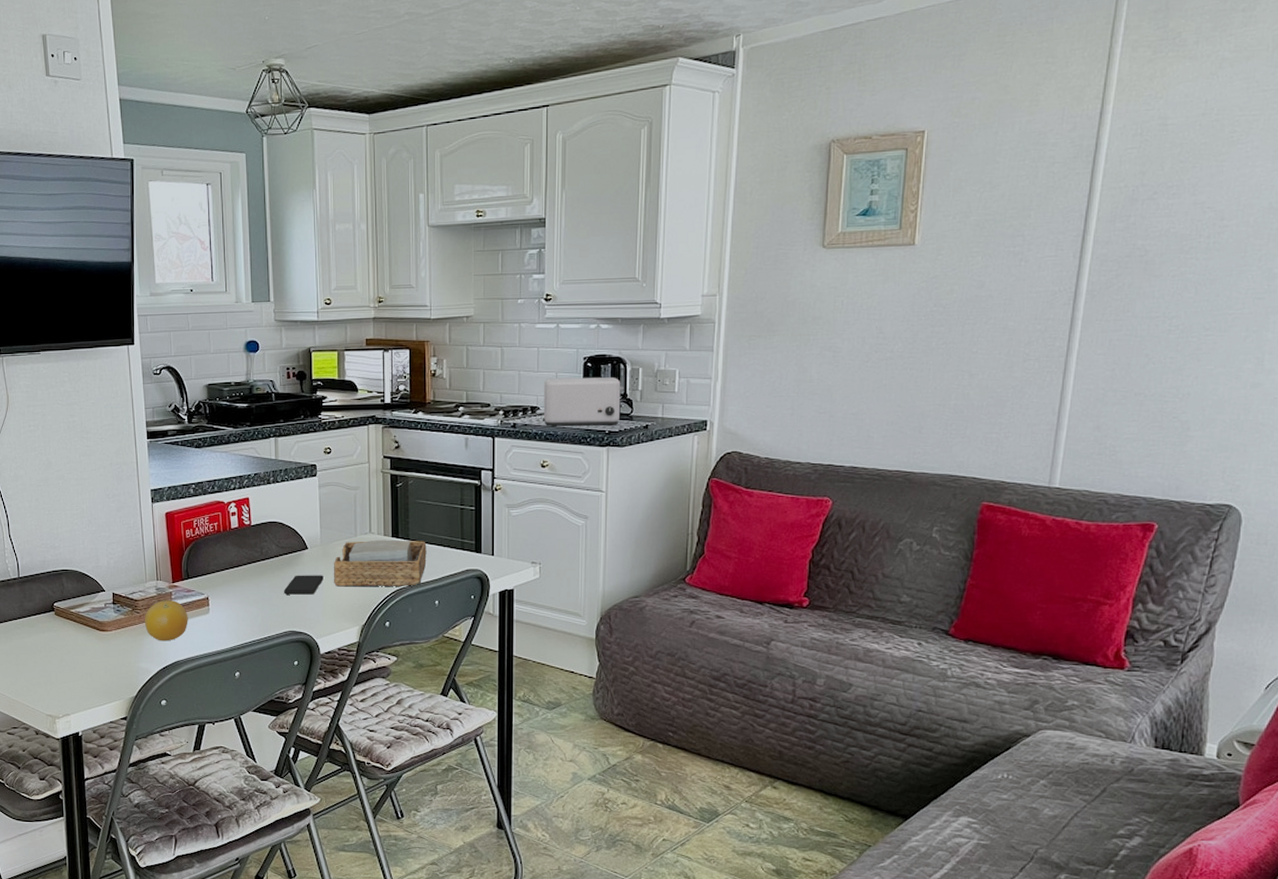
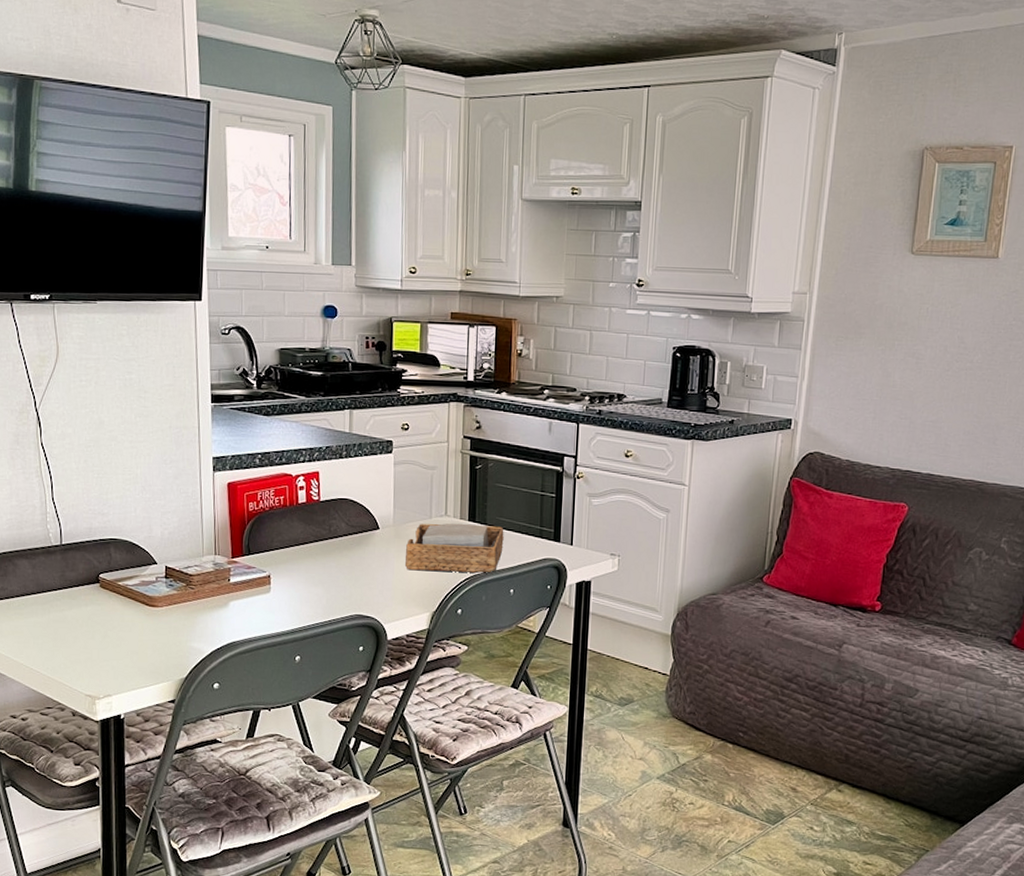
fruit: present [144,600,188,641] -> none [199,576,247,621]
mobile phone: present [283,575,324,595] -> none [351,556,395,577]
toaster: present [543,377,624,427] -> none [629,366,711,419]

